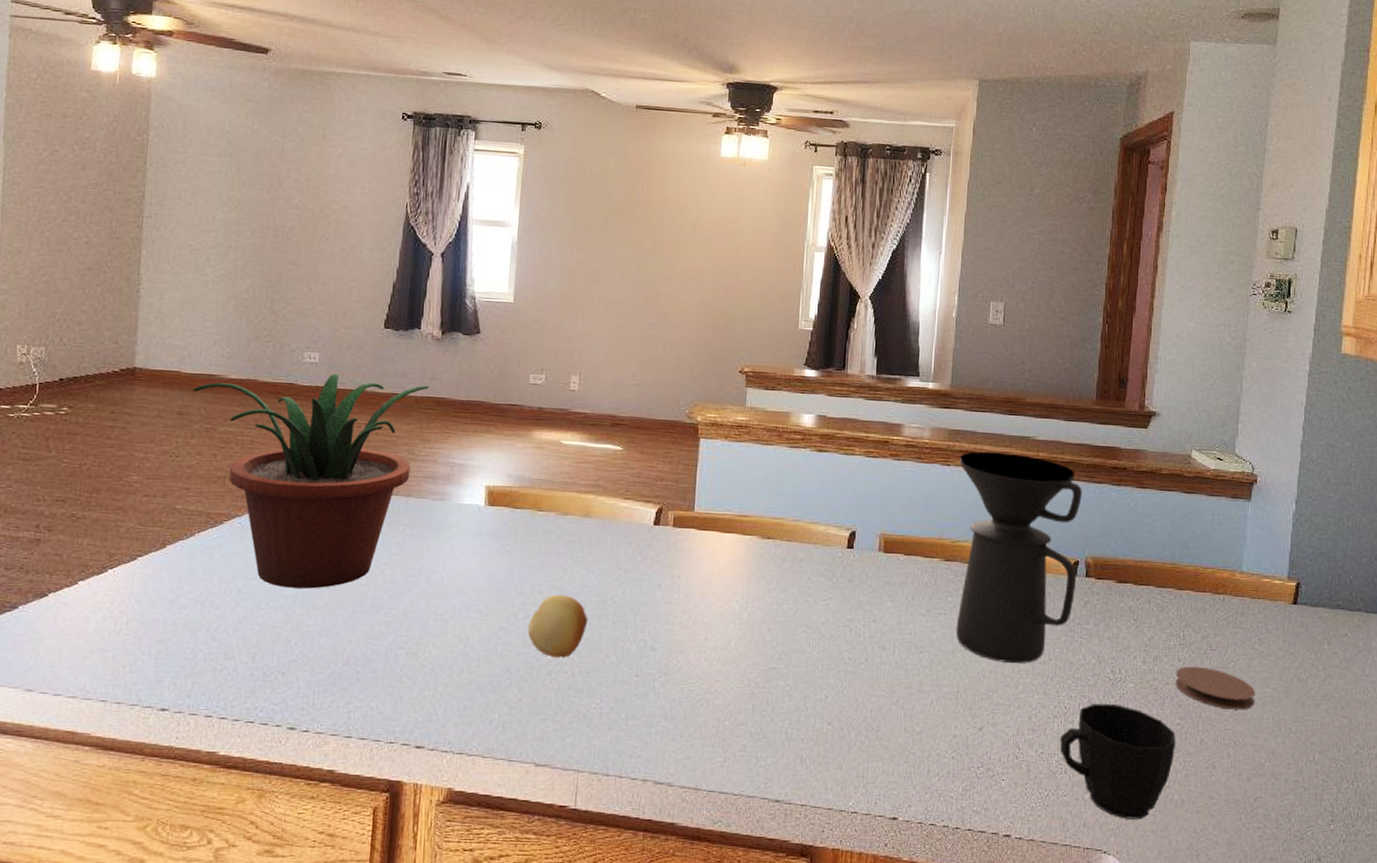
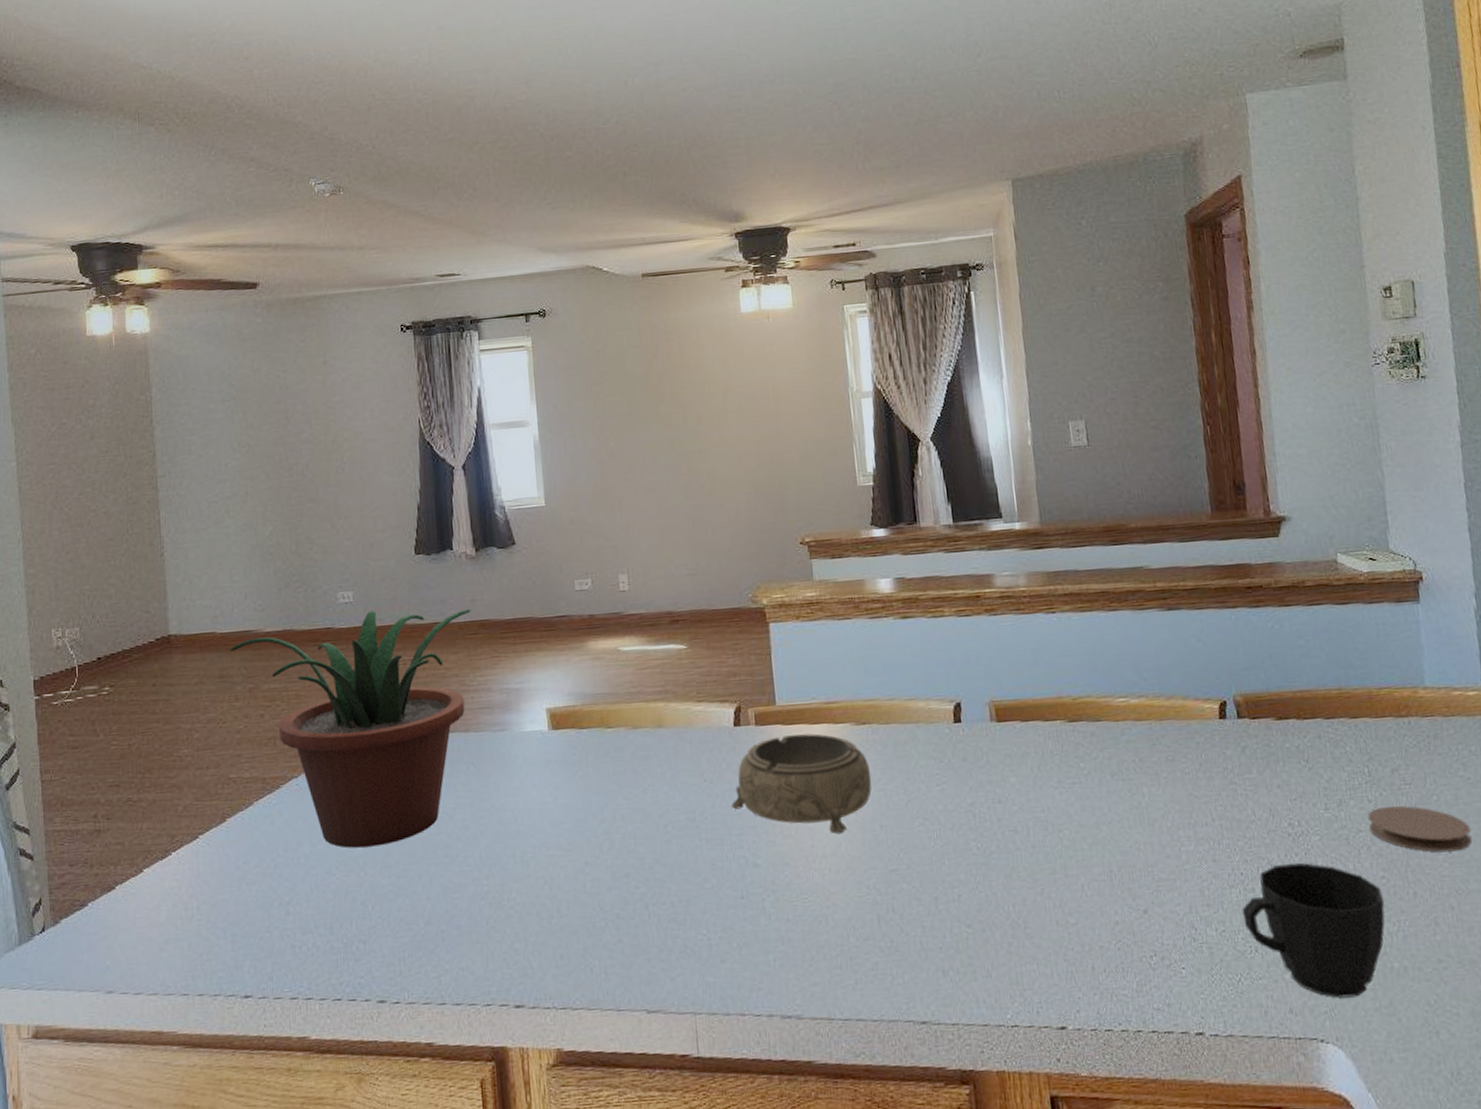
fruit: present [527,594,588,658] -> none [615,817,680,889]
decorative bowl: none [640,539,768,631] -> present [731,733,872,835]
coffee maker: present [956,451,1082,663] -> none [1064,588,1229,831]

